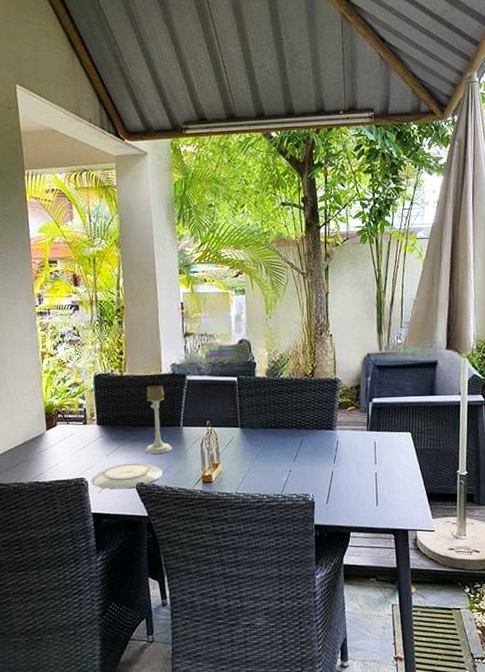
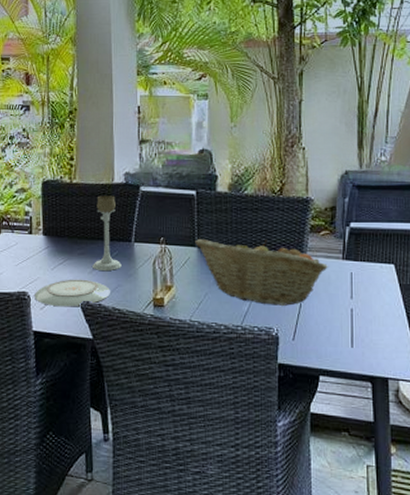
fruit basket: none [238,417,355,475] -> present [195,239,328,306]

